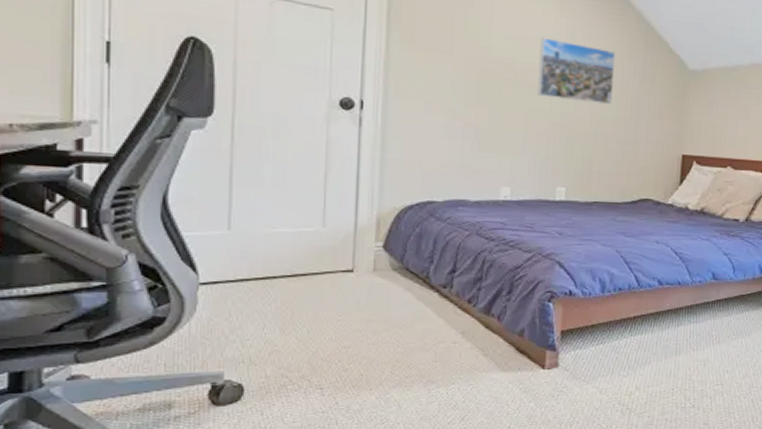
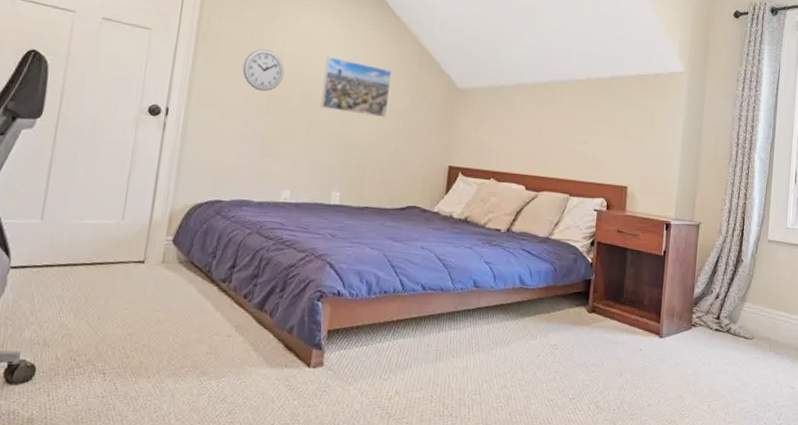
wall clock: none [445,30,494,79] -> present [242,49,285,92]

